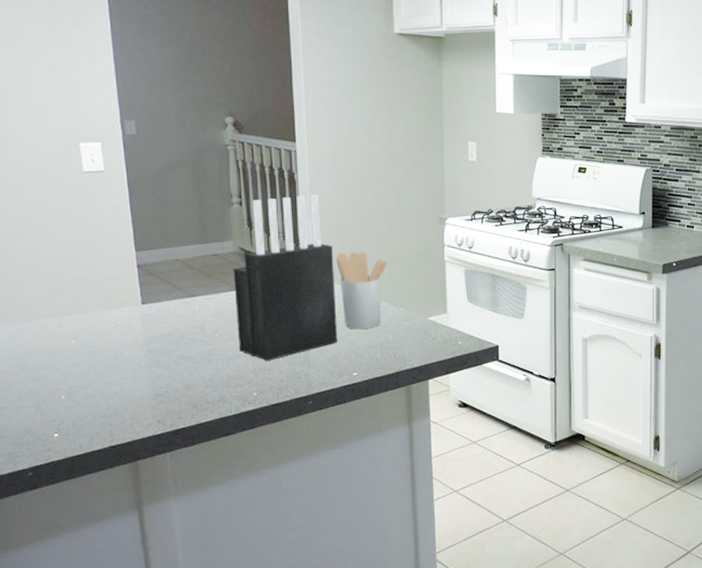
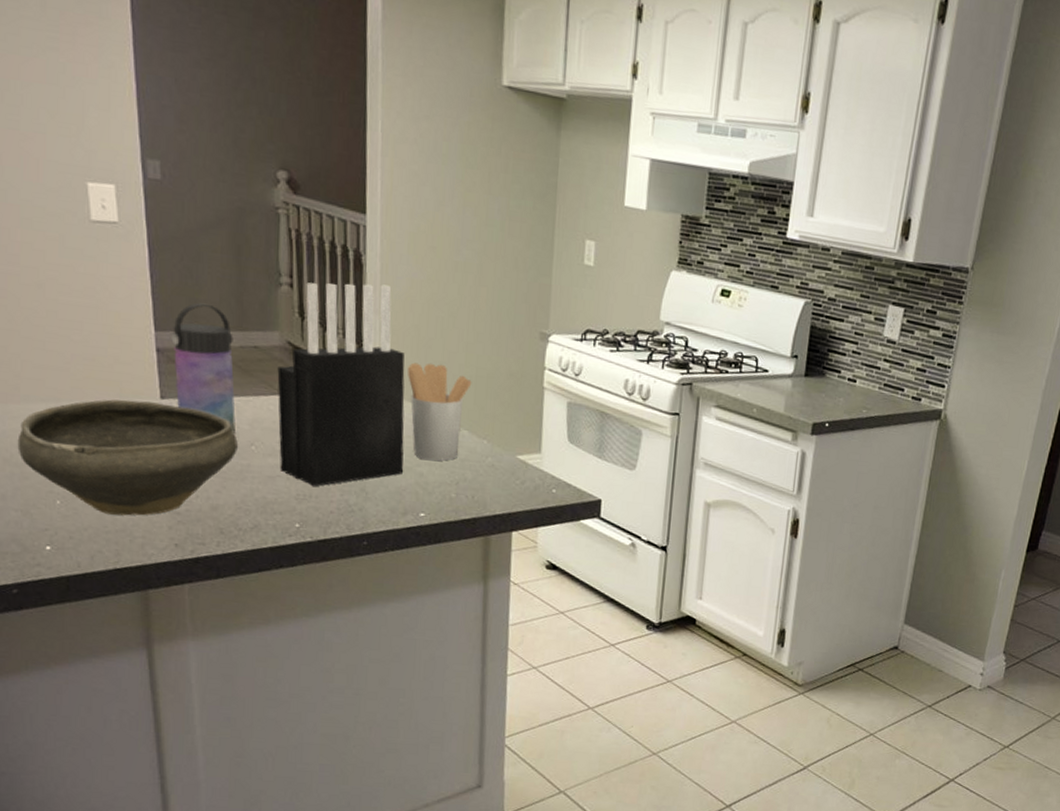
bowl: none [30,308,204,402] -> present [17,399,238,516]
water bottle: none [148,225,202,325] -> present [171,302,236,434]

